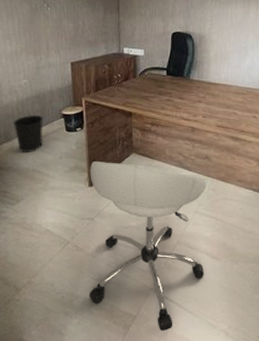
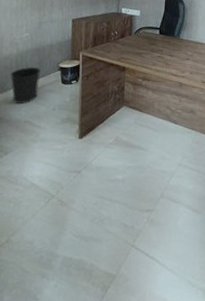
chair: present [89,162,207,332] -> none [68,114,191,293]

